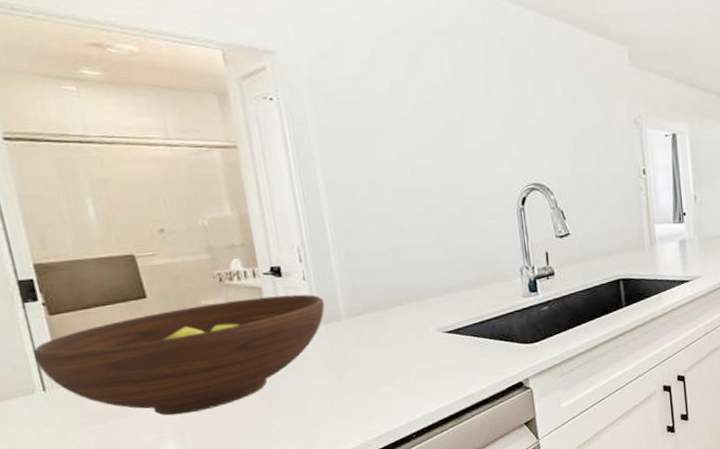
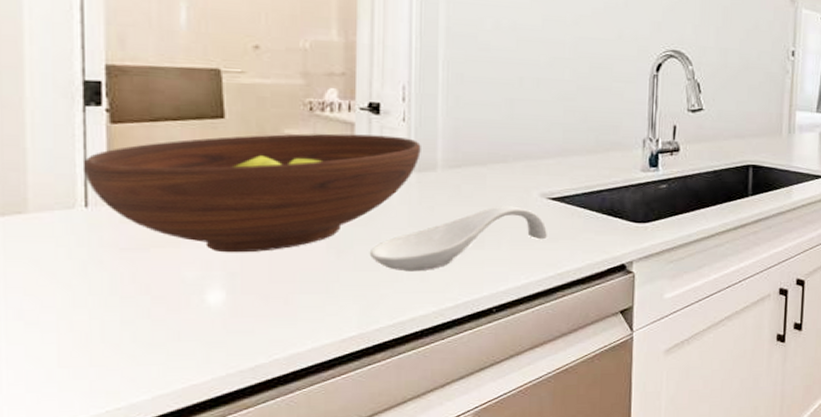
spoon rest: none [296,342,449,412] -> present [369,206,547,272]

